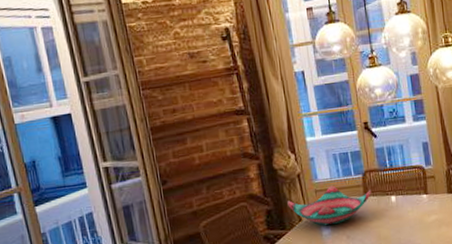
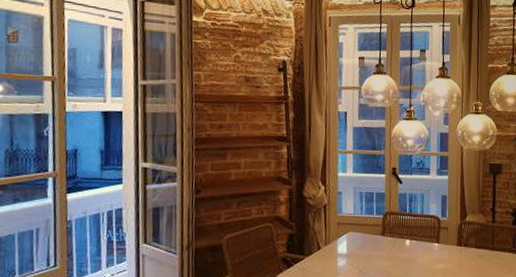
decorative bowl: present [287,185,372,225] -> none [310,221,389,258]

